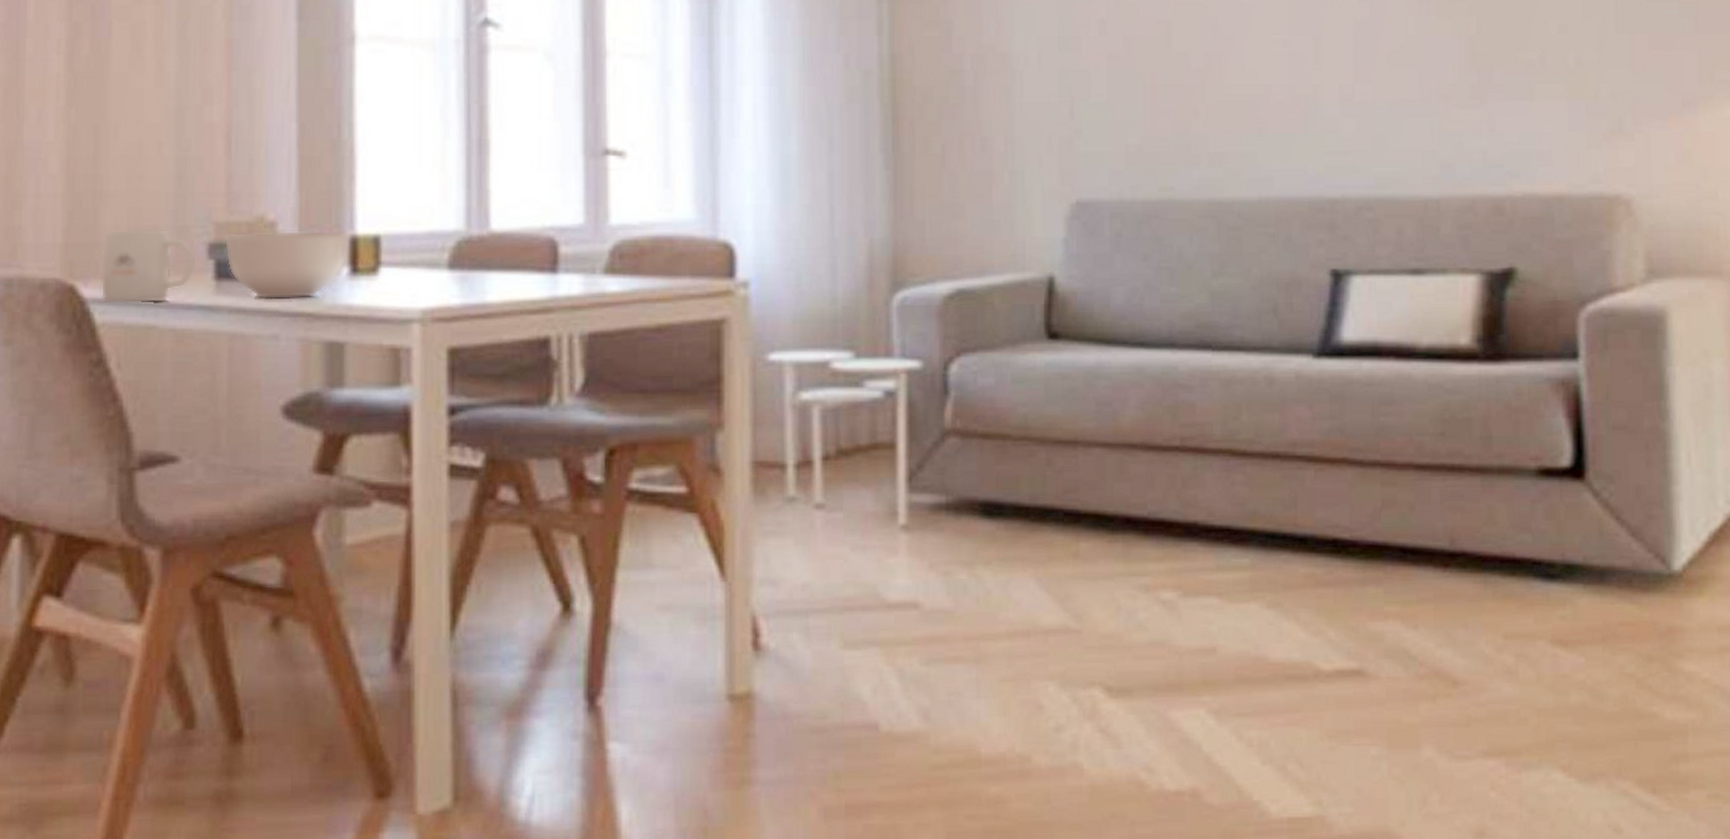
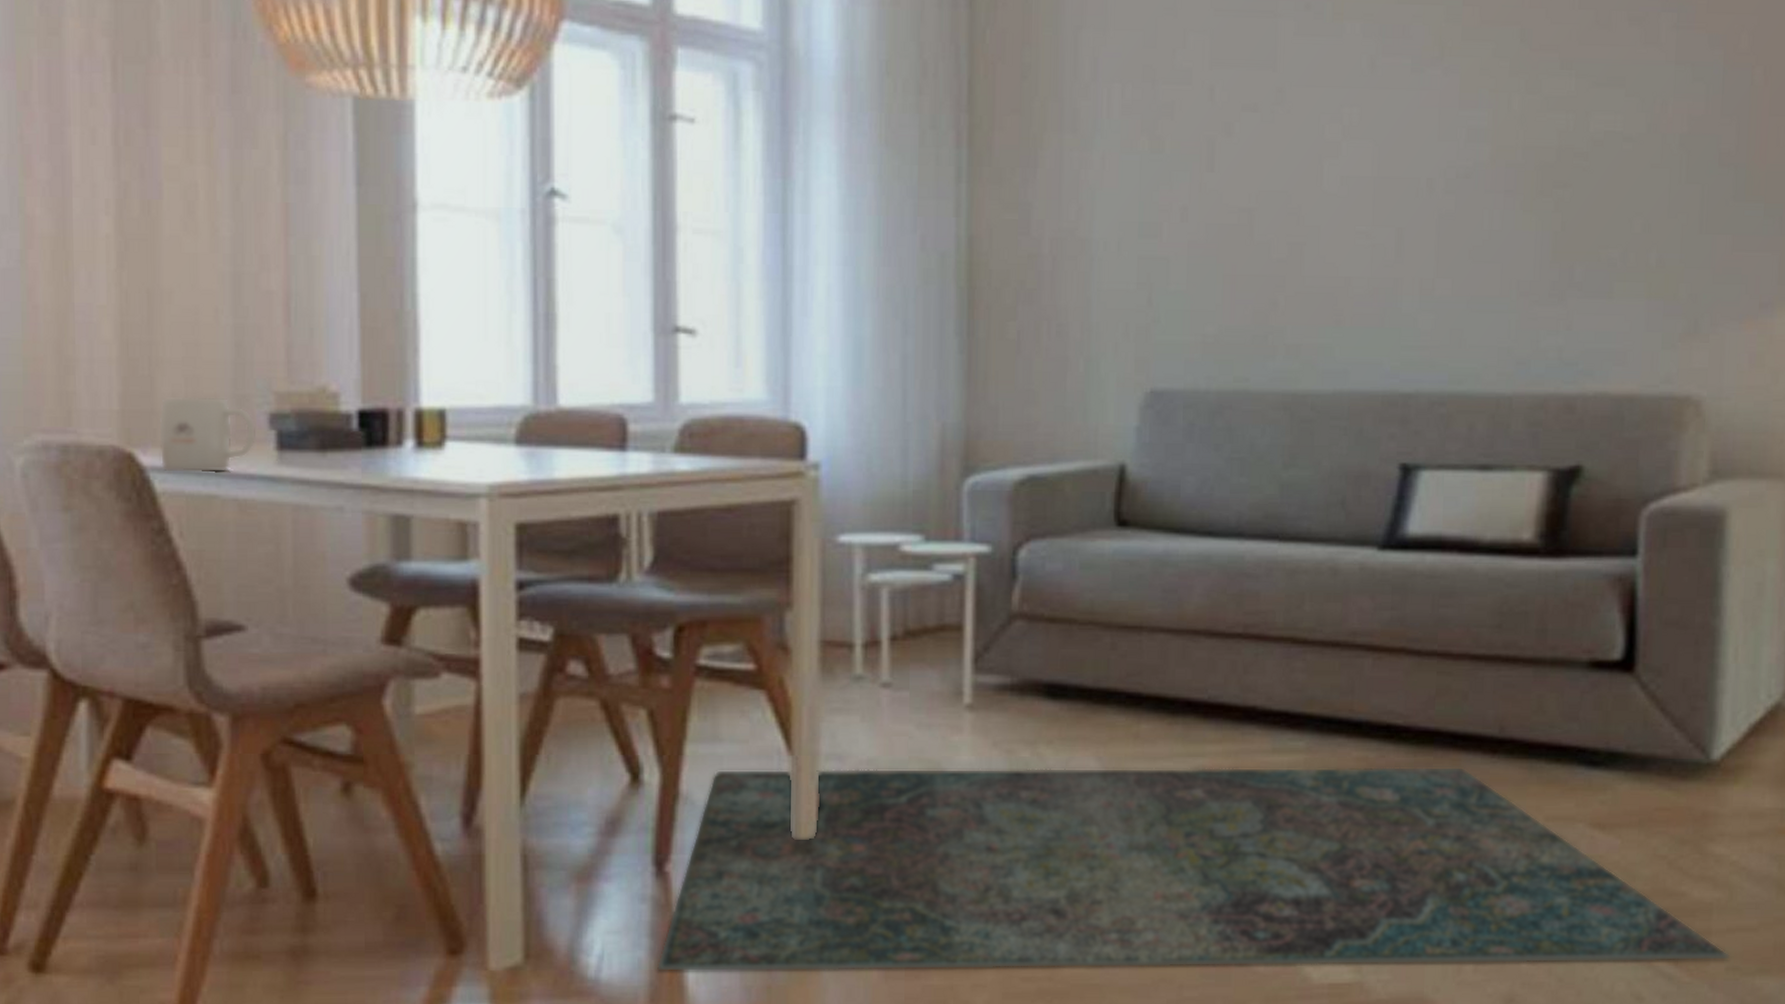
bowl: present [224,230,350,299] -> none [285,402,414,471]
rug: none [588,582,1711,814] -> present [656,766,1731,972]

